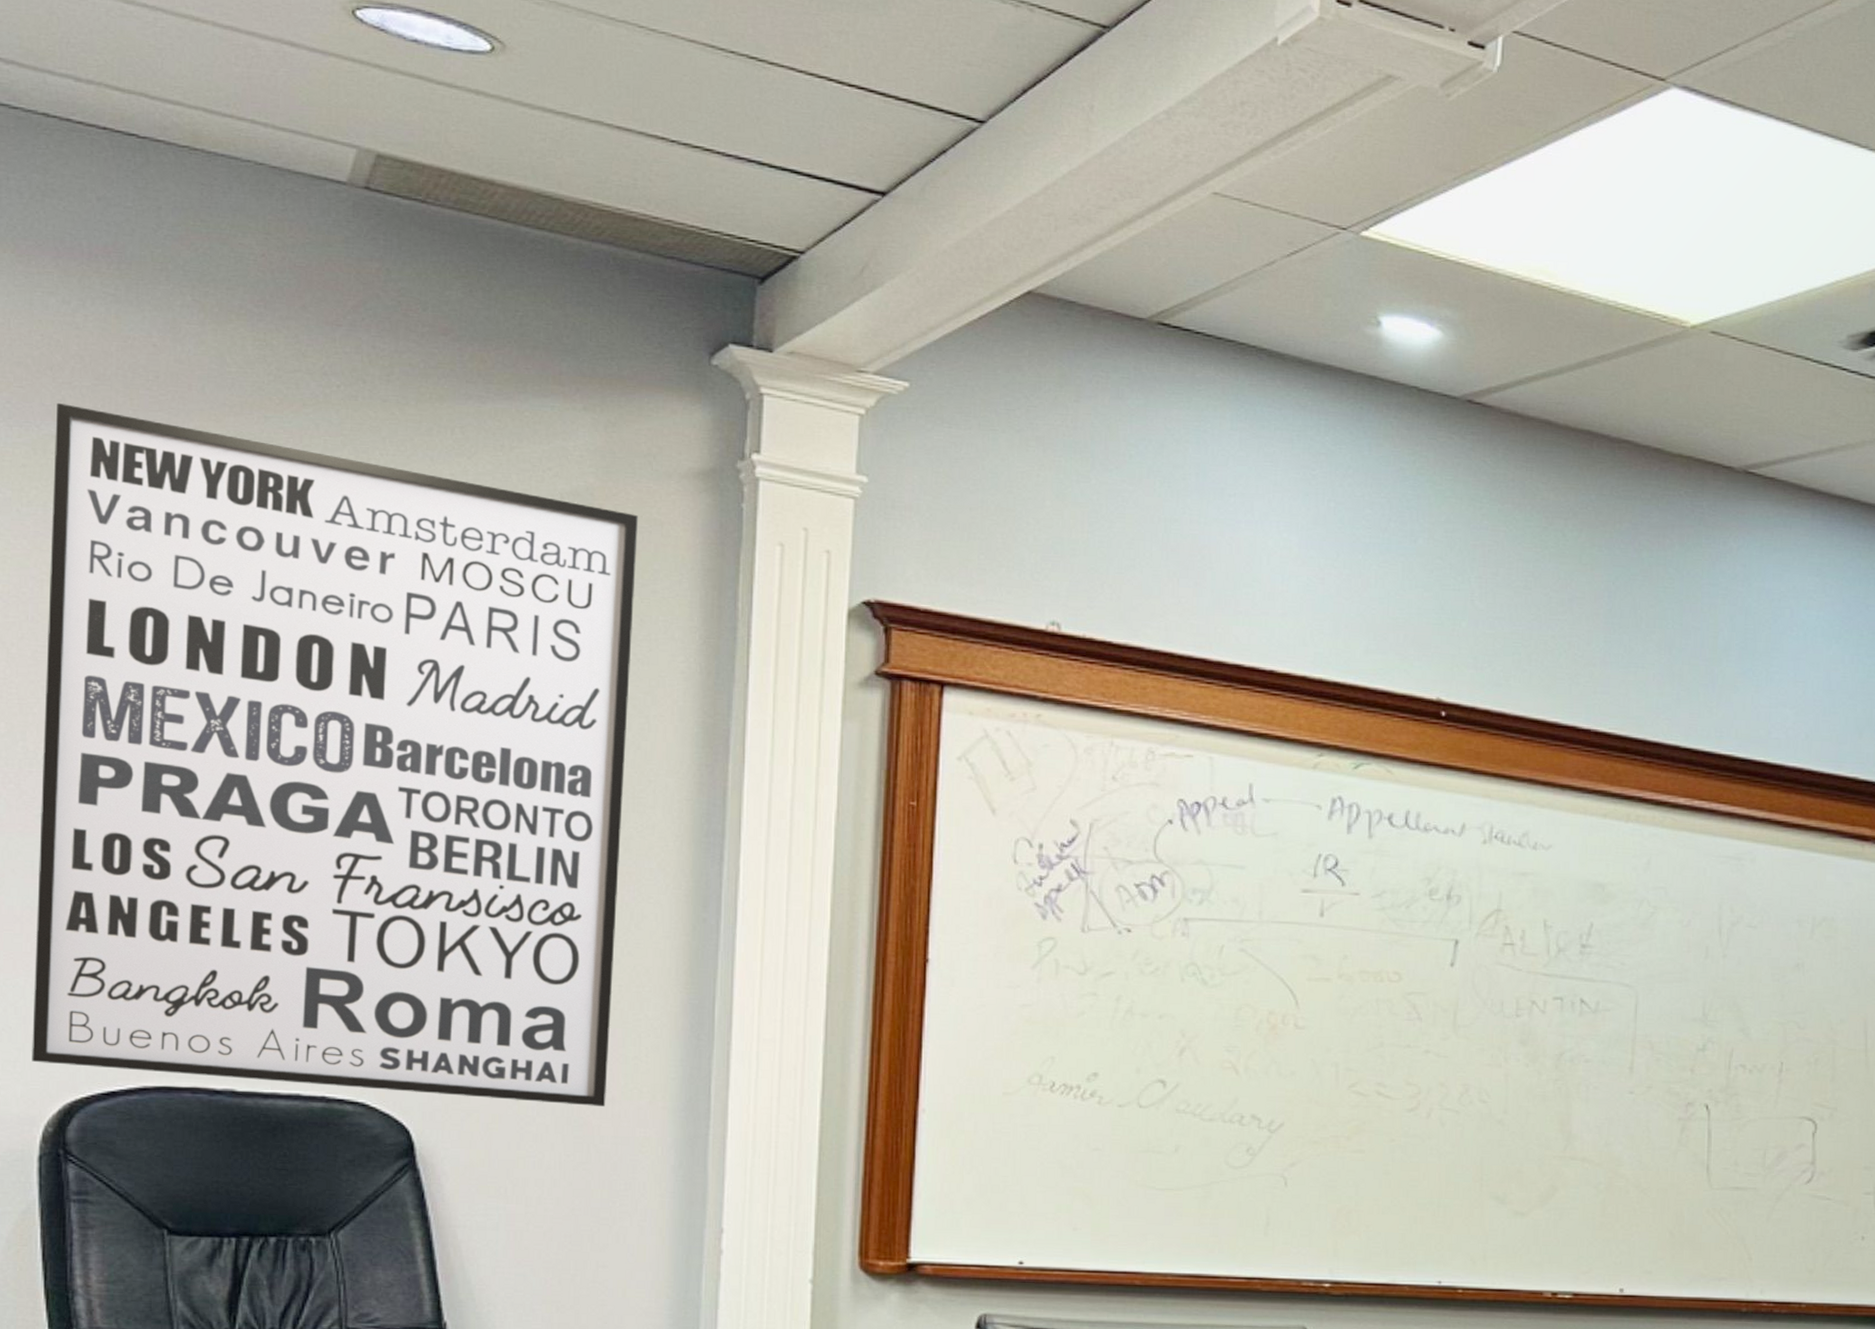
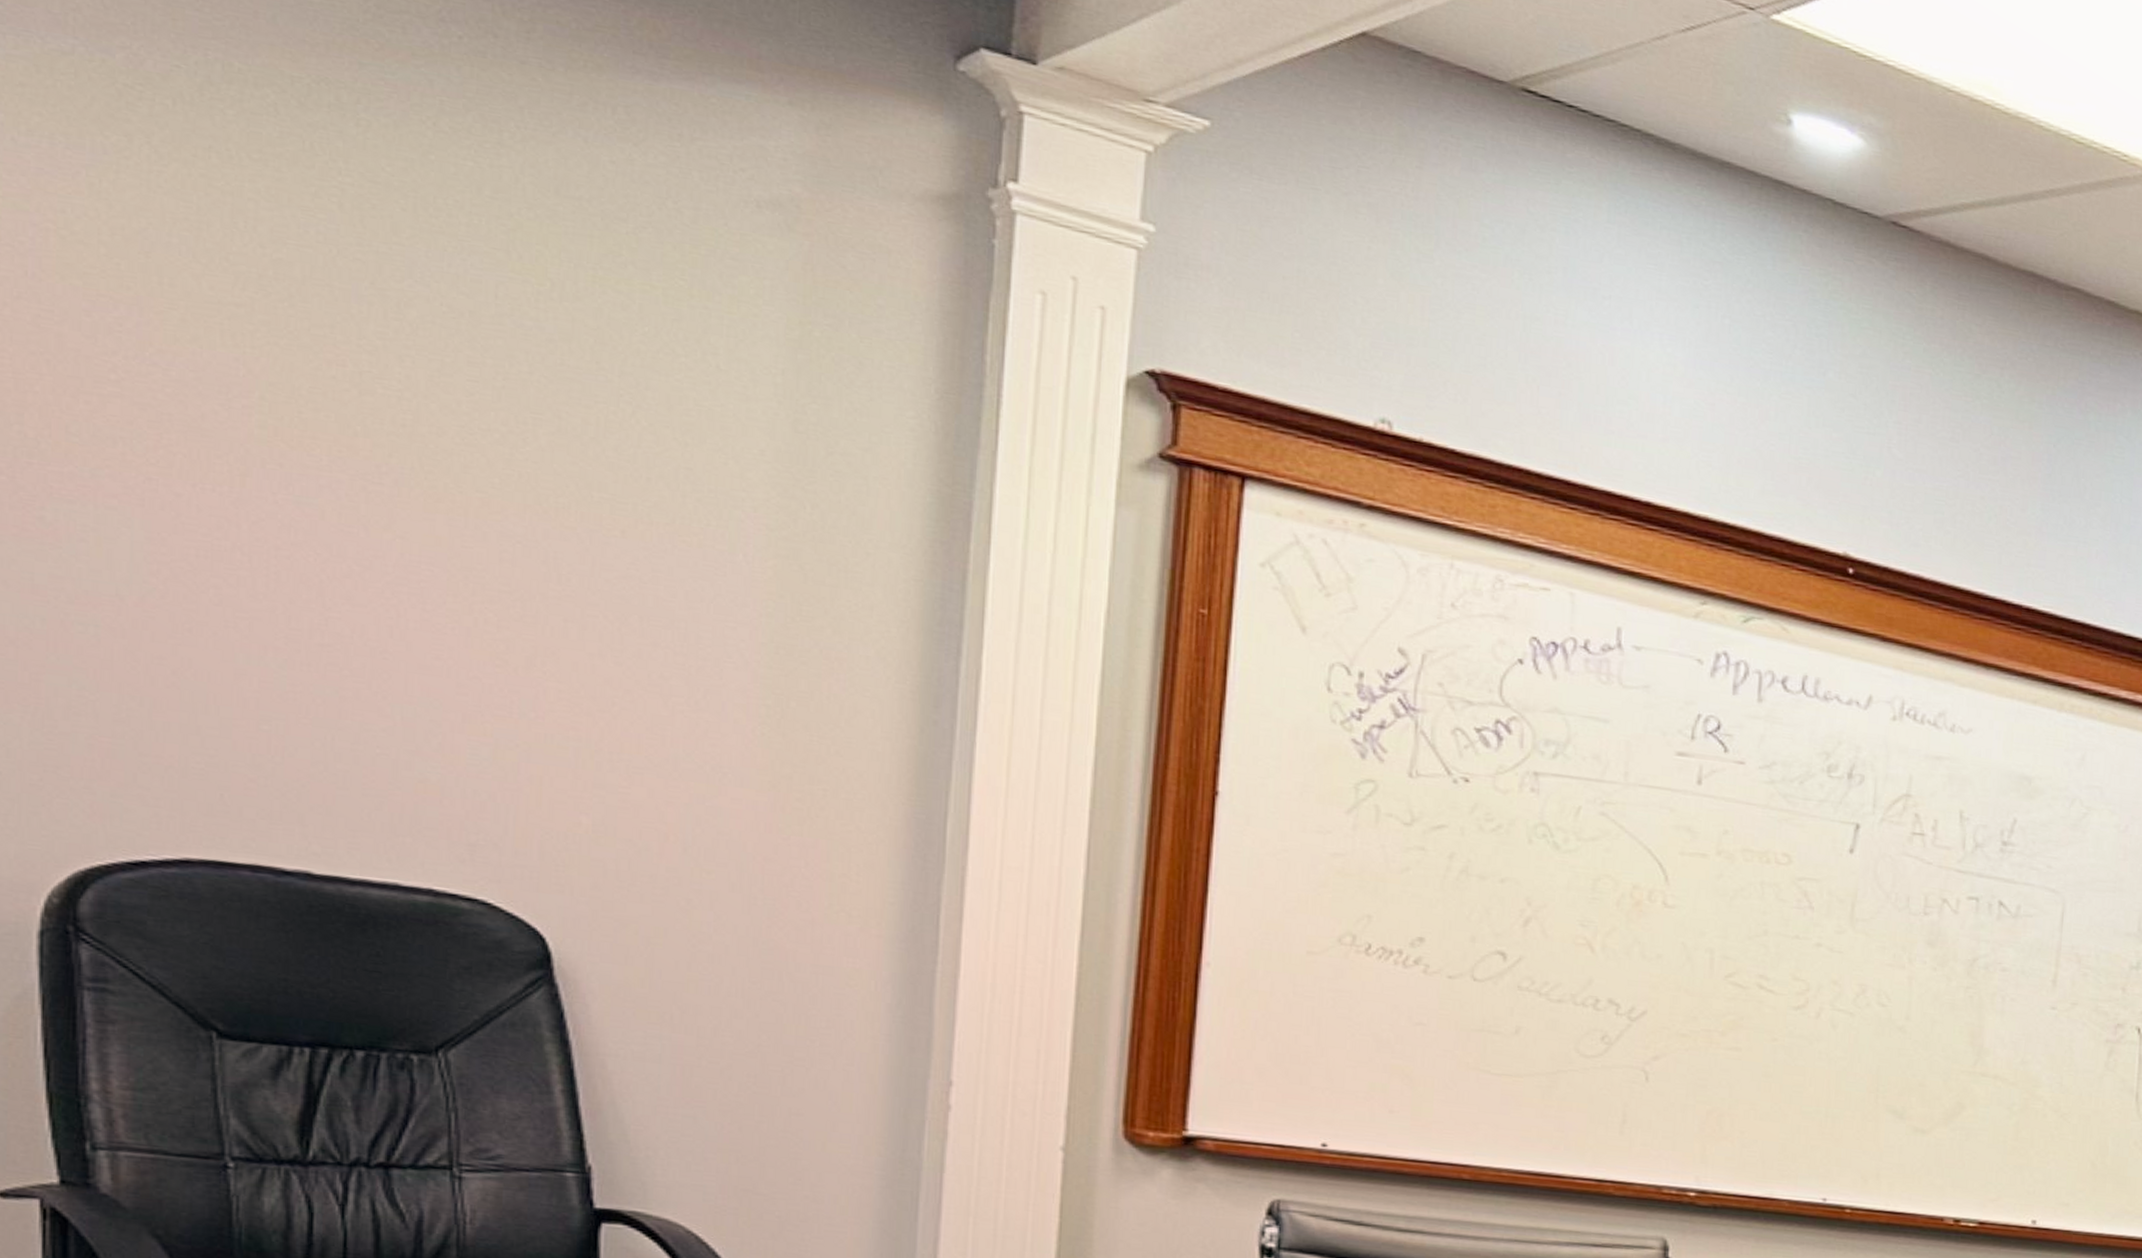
wall art: present [32,402,638,1106] -> none [30,11,858,929]

